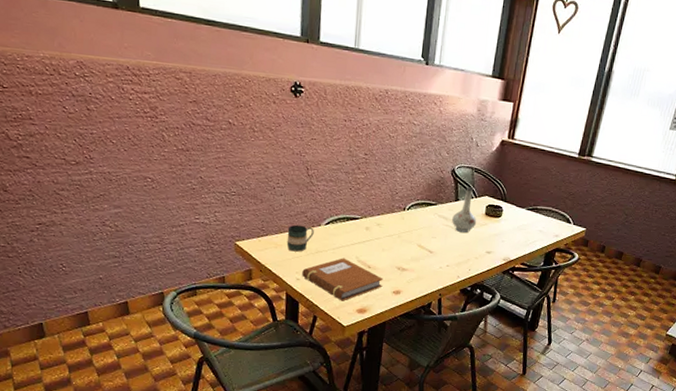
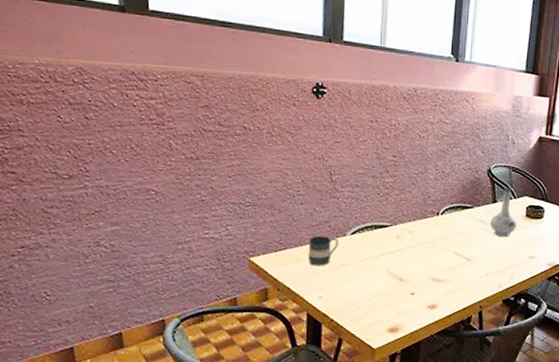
notebook: present [302,258,383,301] -> none [325,270,417,320]

